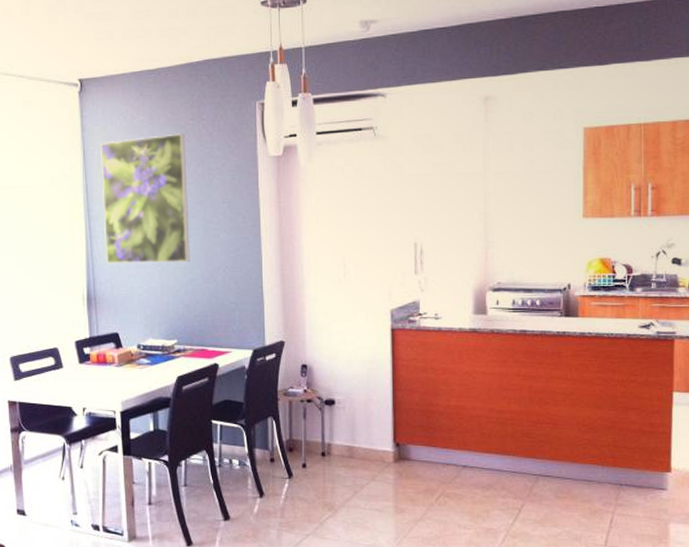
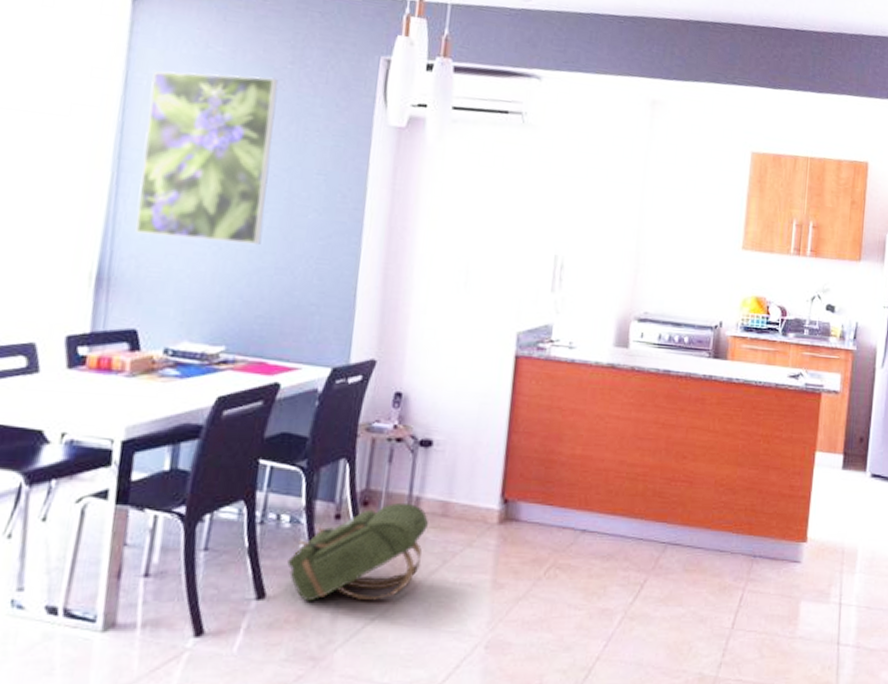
backpack: none [241,448,340,523] -> present [287,502,429,602]

